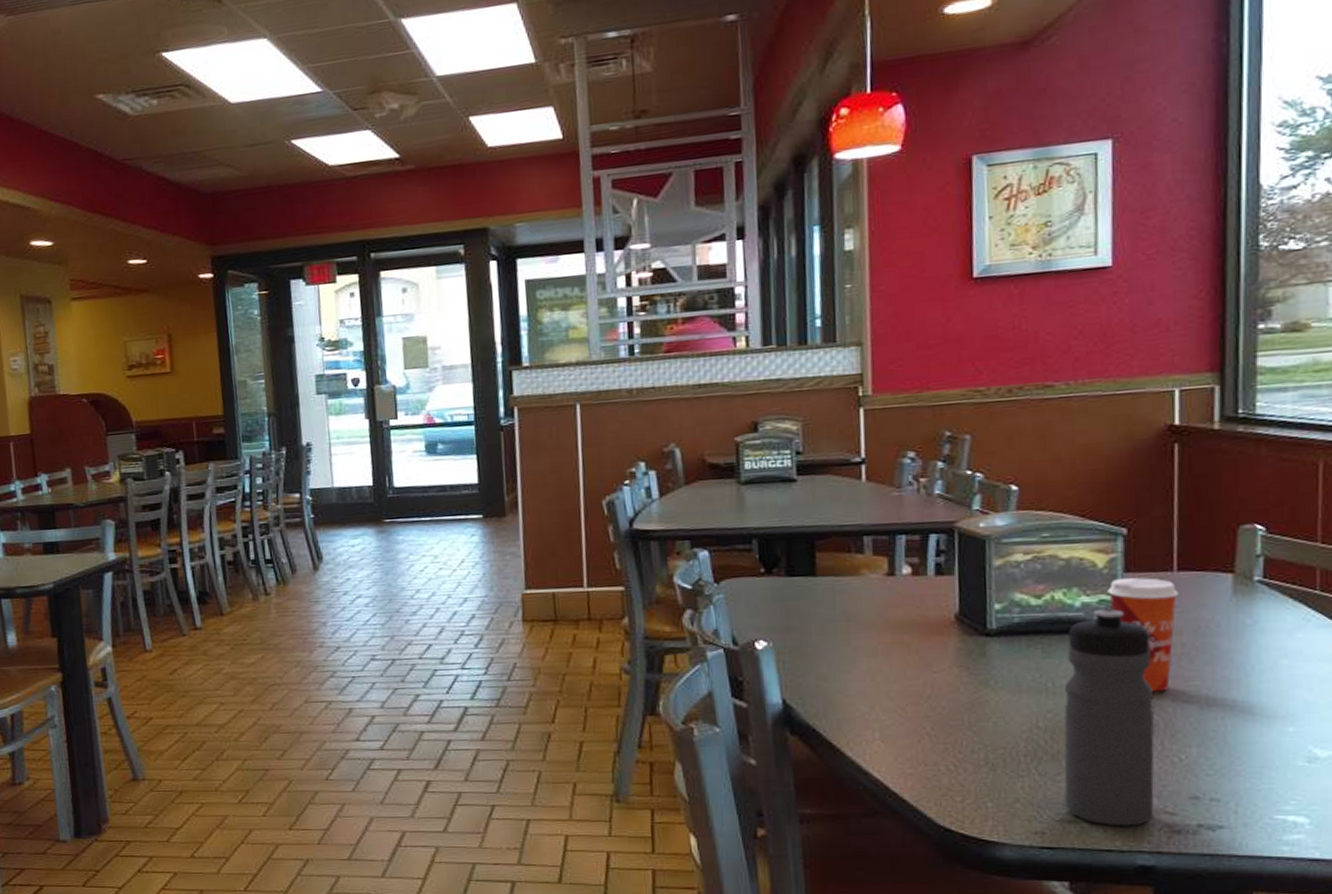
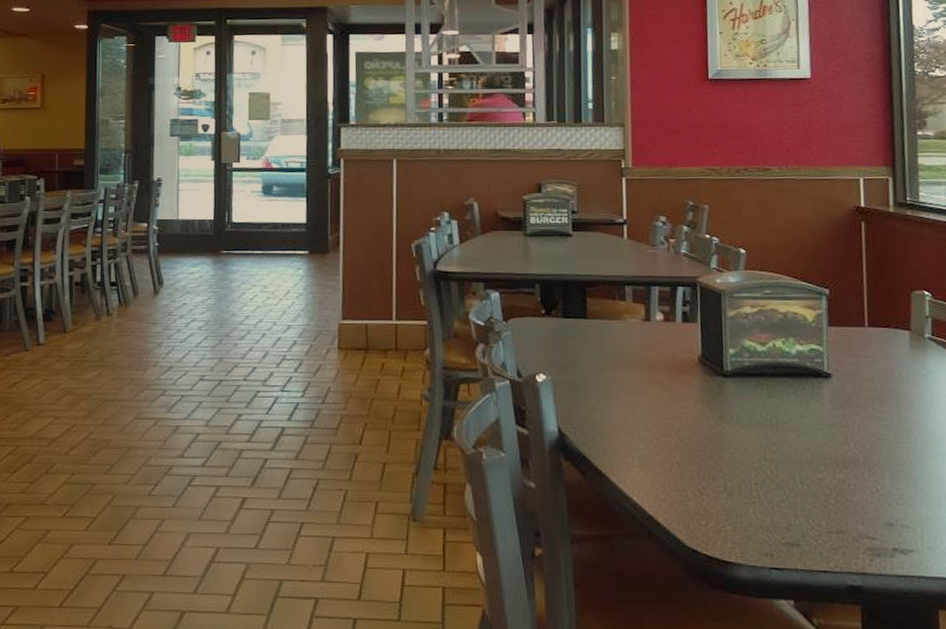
water bottle: present [1064,608,1155,827] -> none [785,356,859,550]
paper cup: present [1108,577,1178,693] -> none [816,330,870,431]

